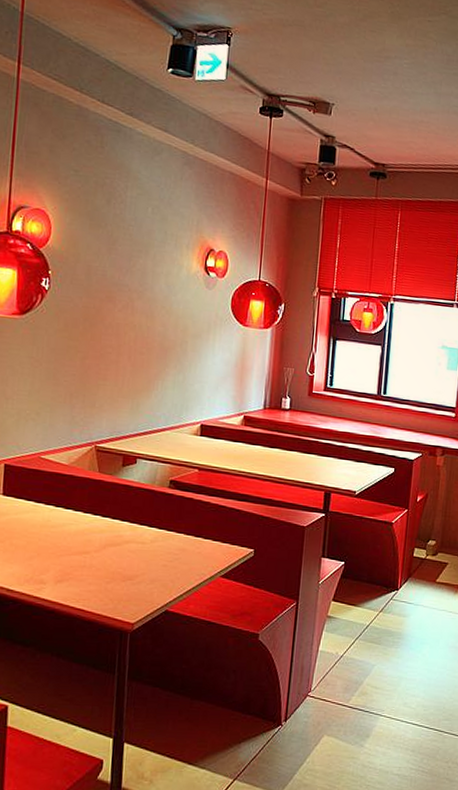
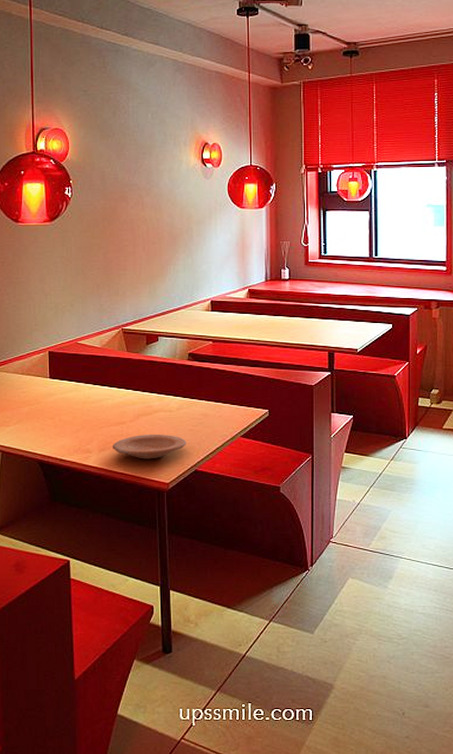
plate: none [70,567,159,596] -> present [112,434,187,459]

